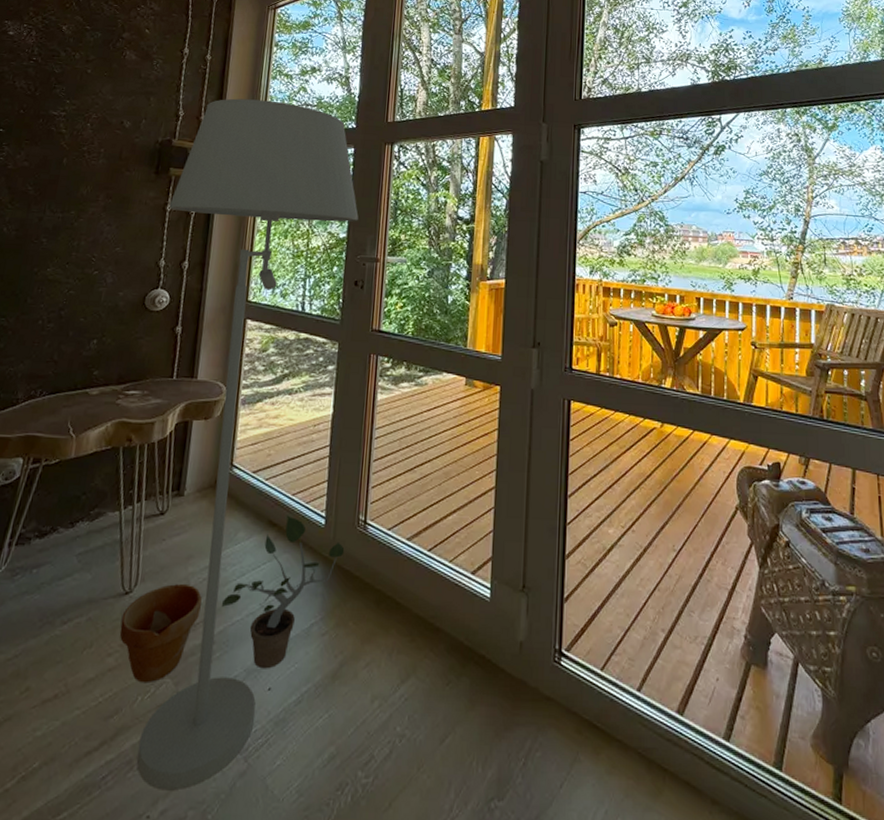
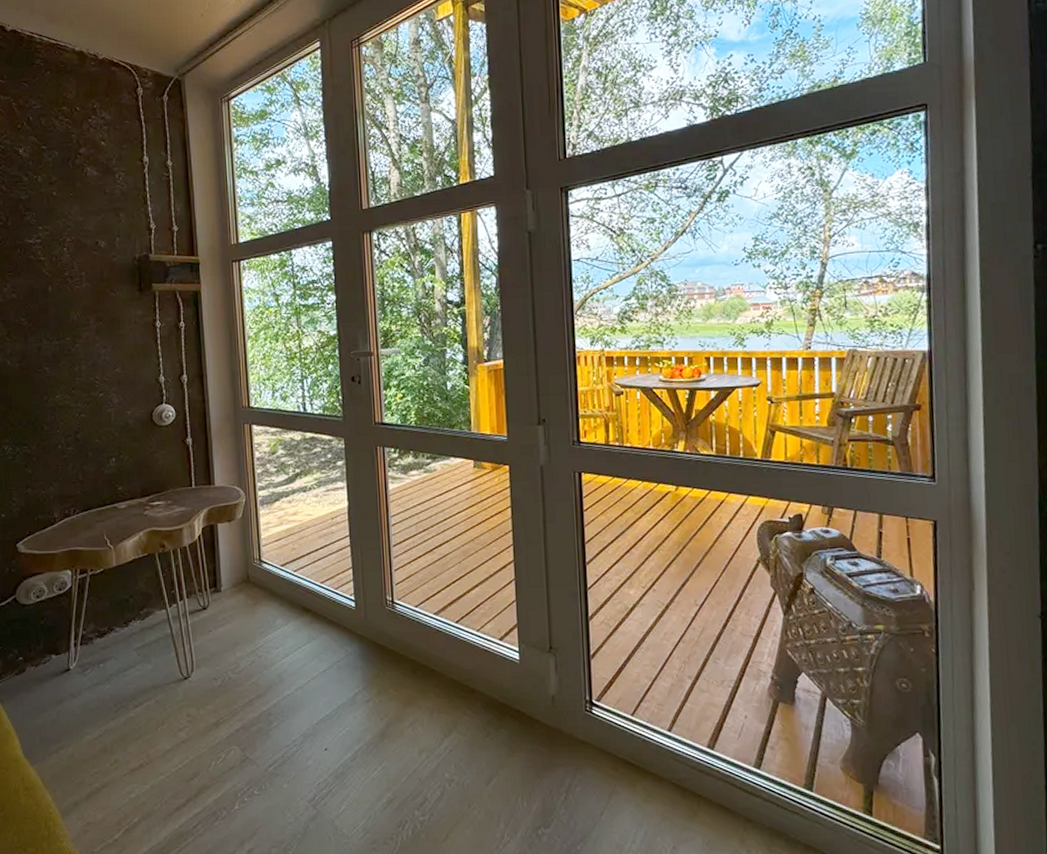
flower pot: present [119,584,202,684] -> none [185,667,254,751]
floor lamp: present [137,98,359,791] -> none [158,201,346,834]
potted plant: present [221,515,345,669] -> none [271,601,377,733]

